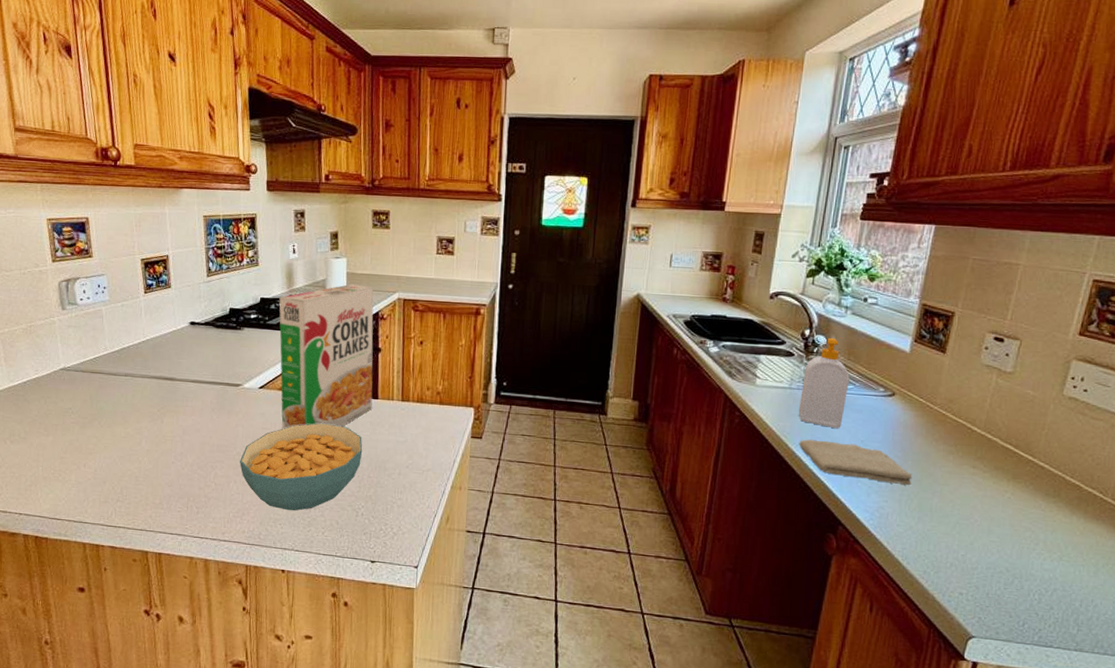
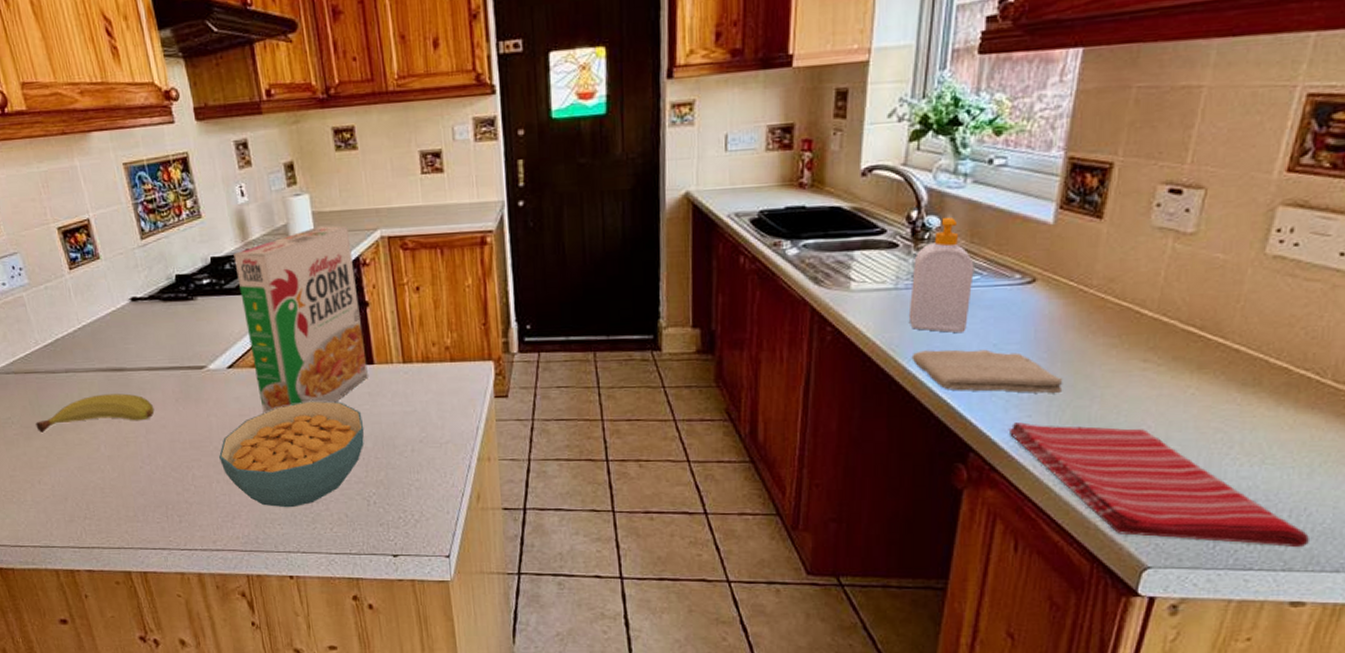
fruit: none [91,397,193,424] -> present [35,393,155,433]
dish towel: none [869,505,1095,633] -> present [1008,422,1309,548]

